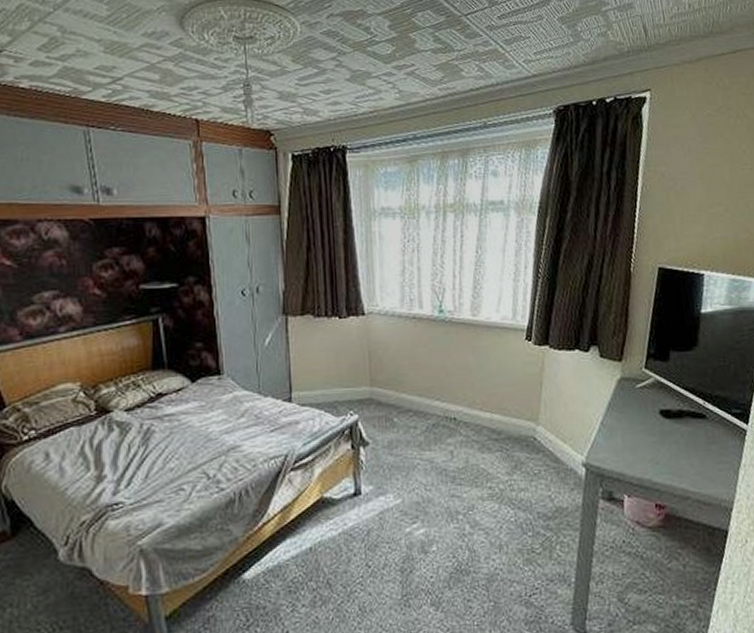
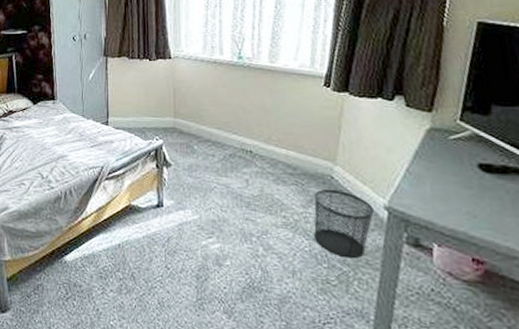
waste bin: none [518,451,573,523] -> present [314,188,374,259]

